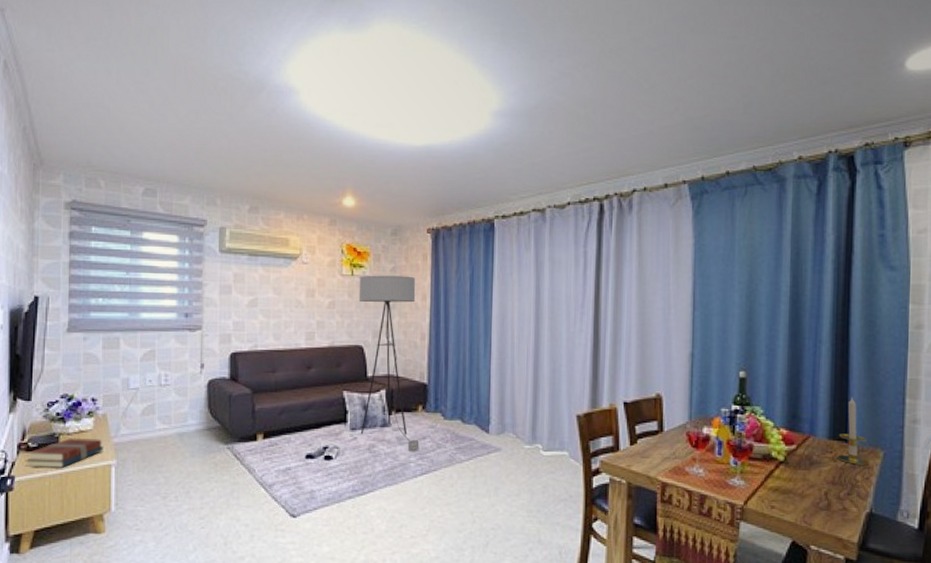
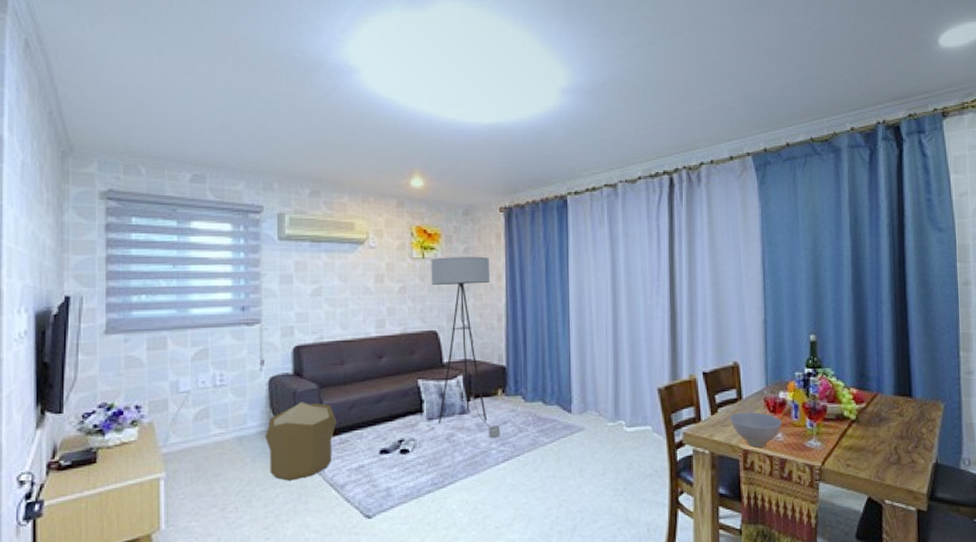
books: present [25,438,103,468] -> none [56,450,150,488]
pouf: none [202,405,268,477] -> present [264,402,337,481]
bowl: none [650,445,704,482] -> present [730,412,782,448]
candle: present [837,397,870,466] -> none [903,353,933,419]

